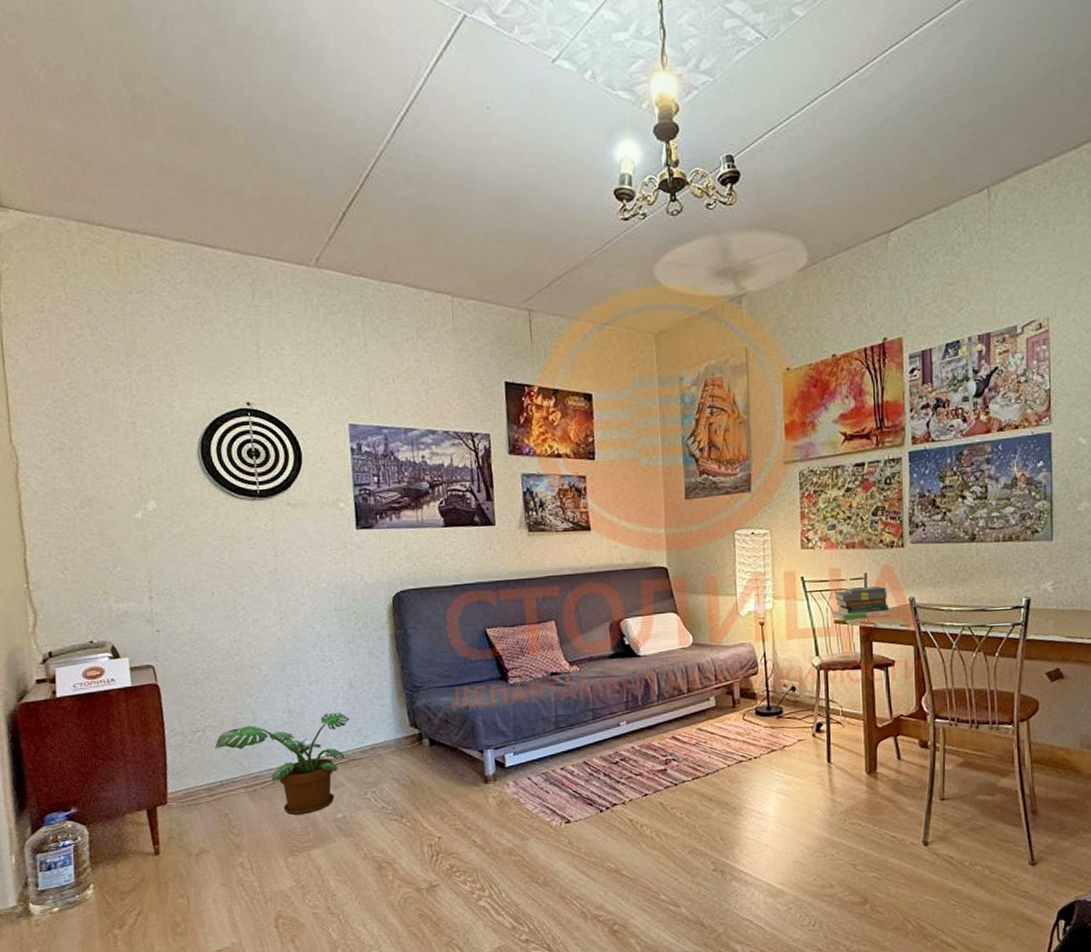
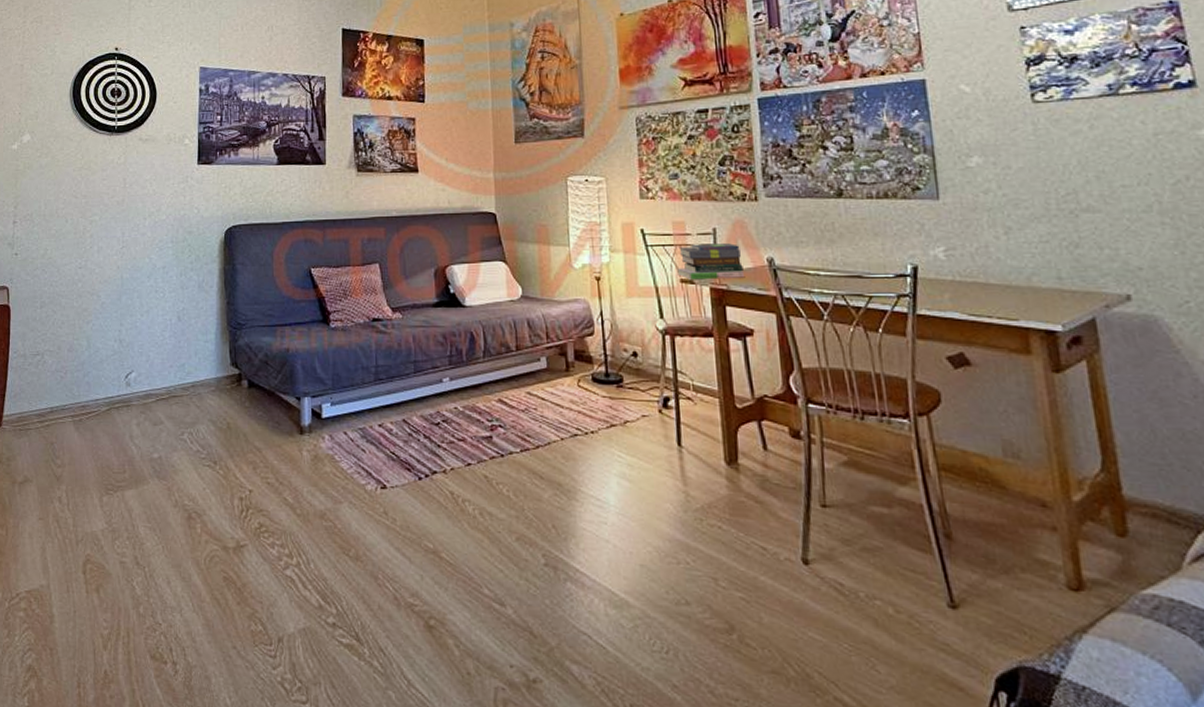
potted plant: present [214,712,350,815] -> none [50,345,175,450]

